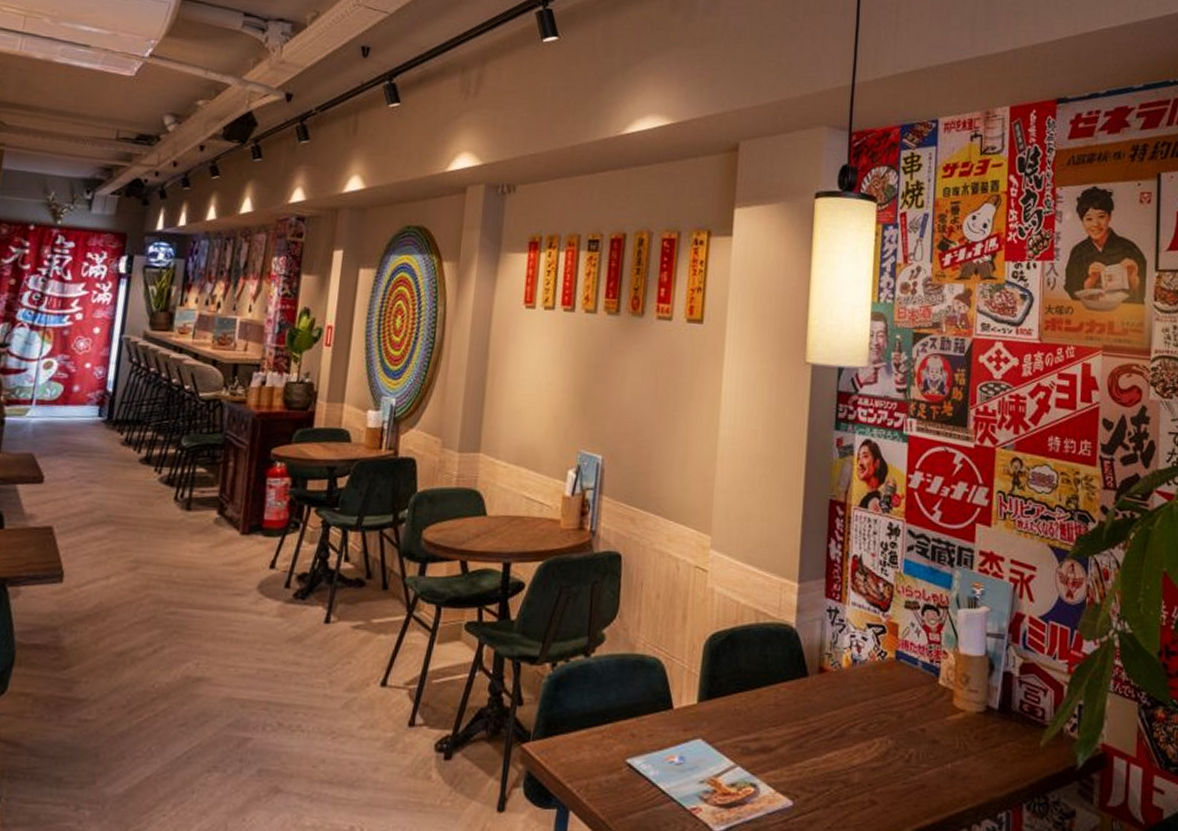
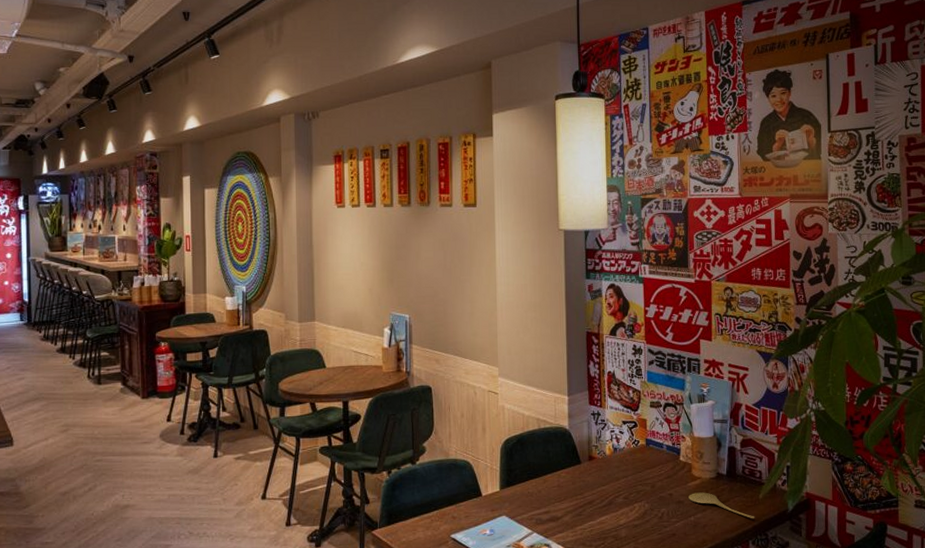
spoon: none [946,730,1033,775] -> present [688,492,755,519]

